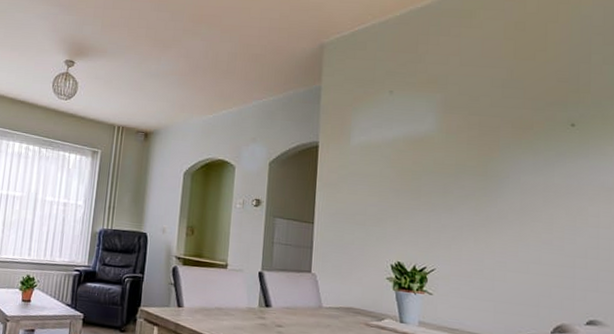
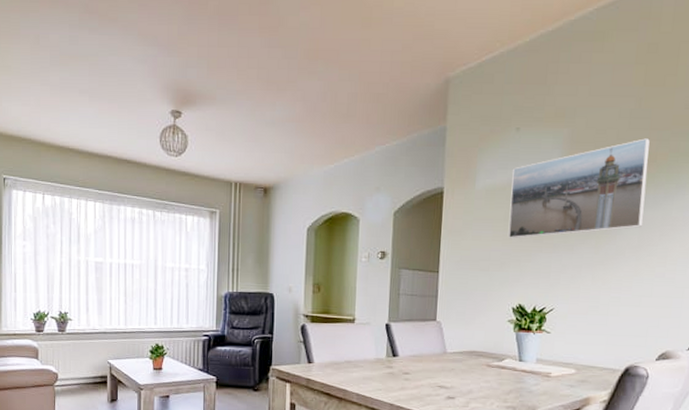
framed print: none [384,107,525,196] -> present [507,138,650,239]

